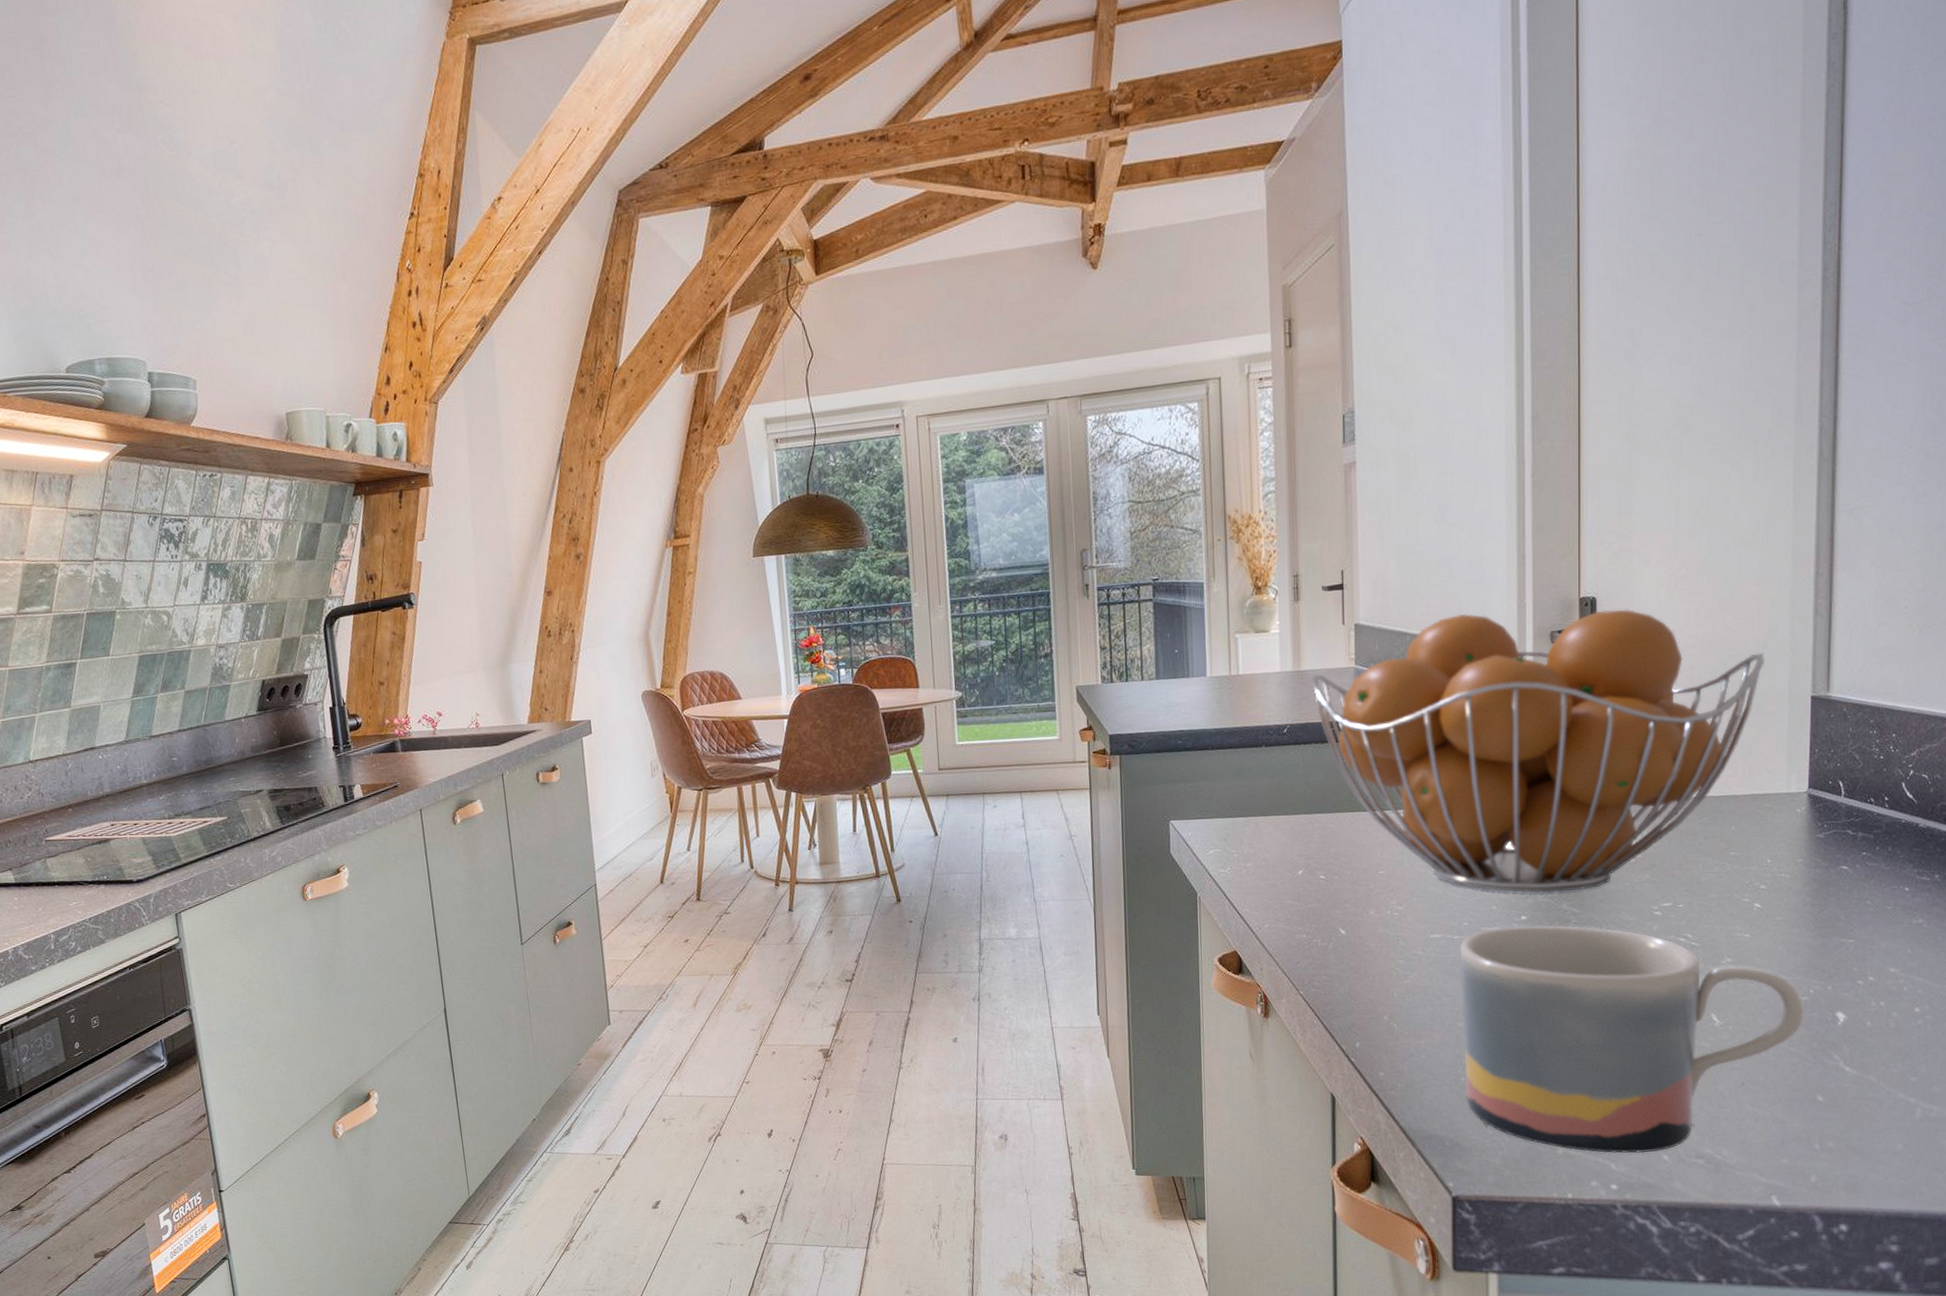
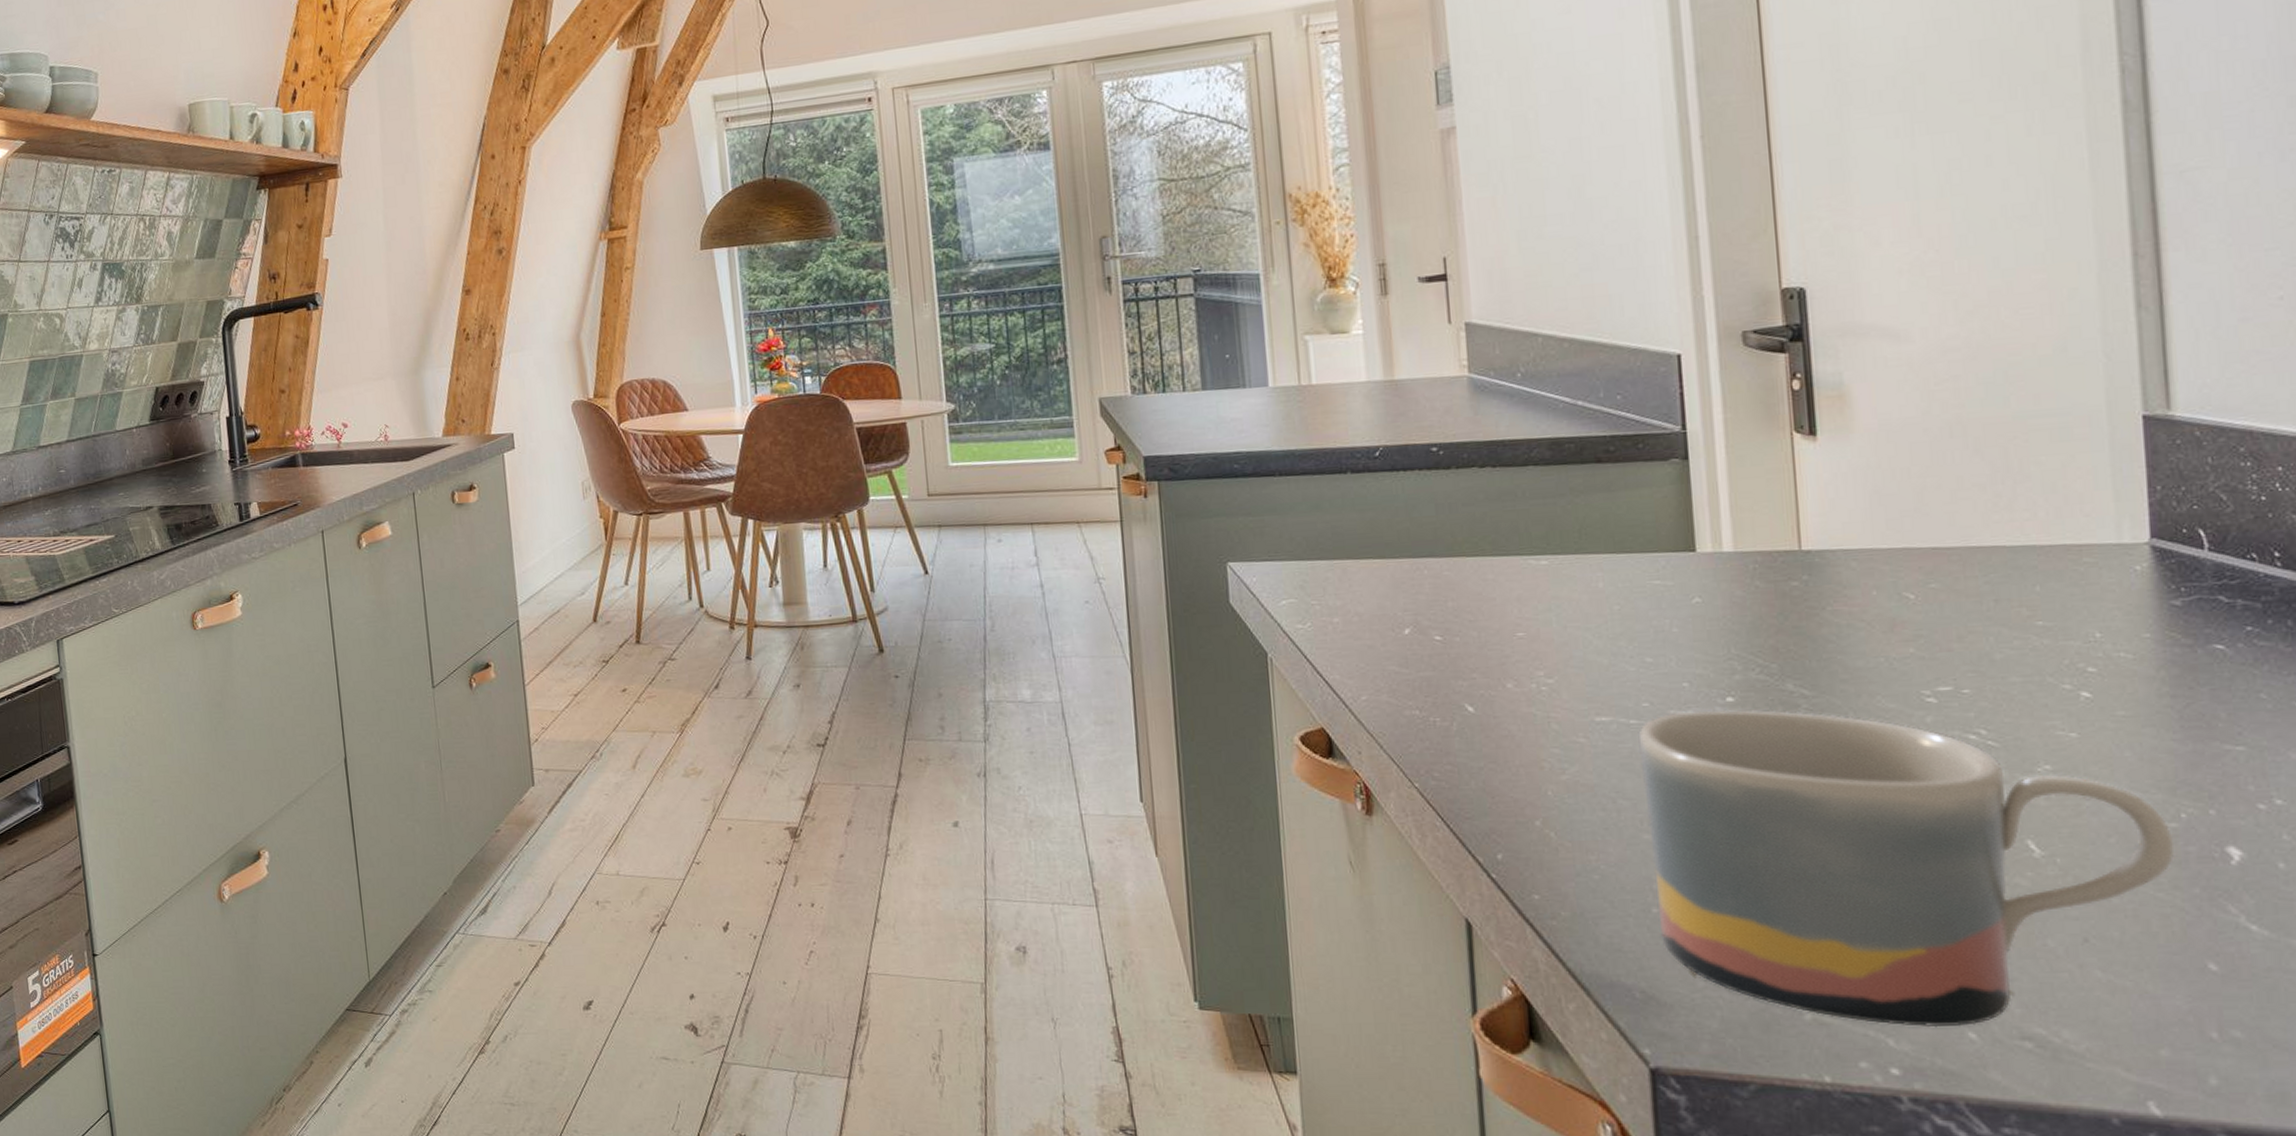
fruit basket: present [1310,609,1765,893] -> none [1408,302,2066,668]

